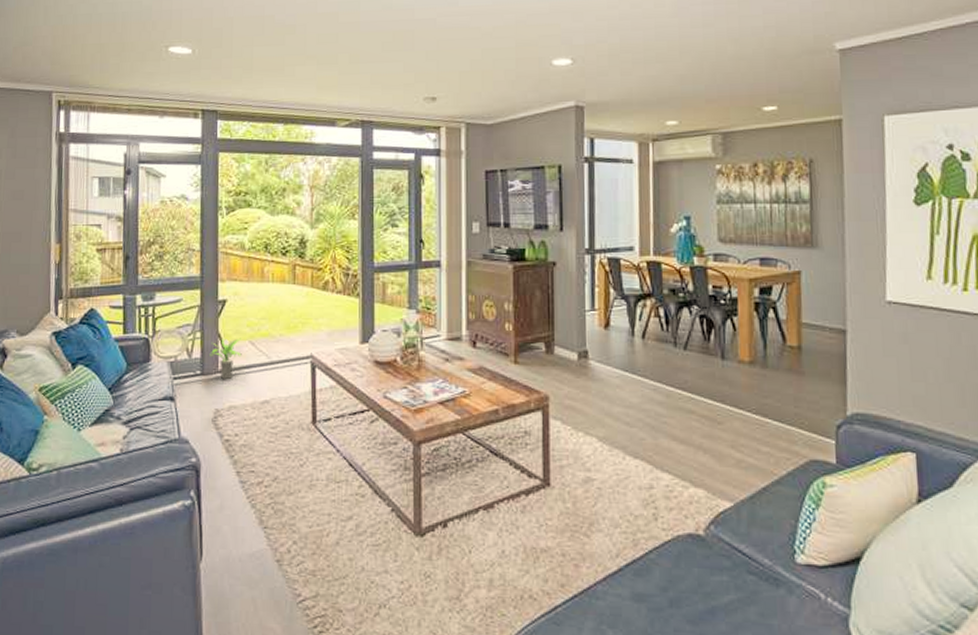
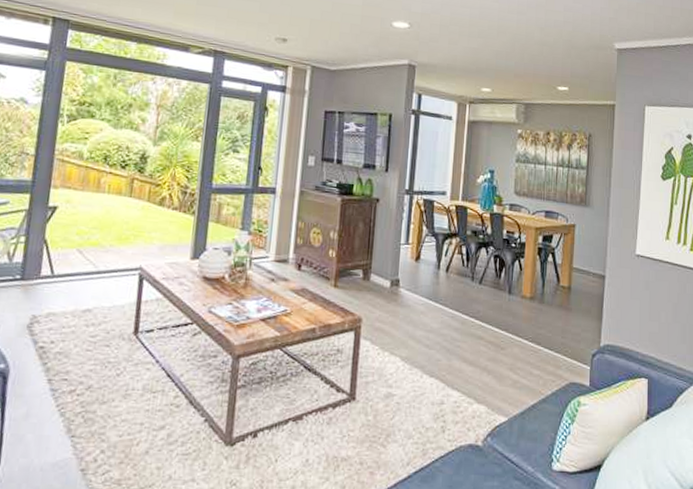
potted plant: present [208,338,242,380] -> none [31,244,69,287]

